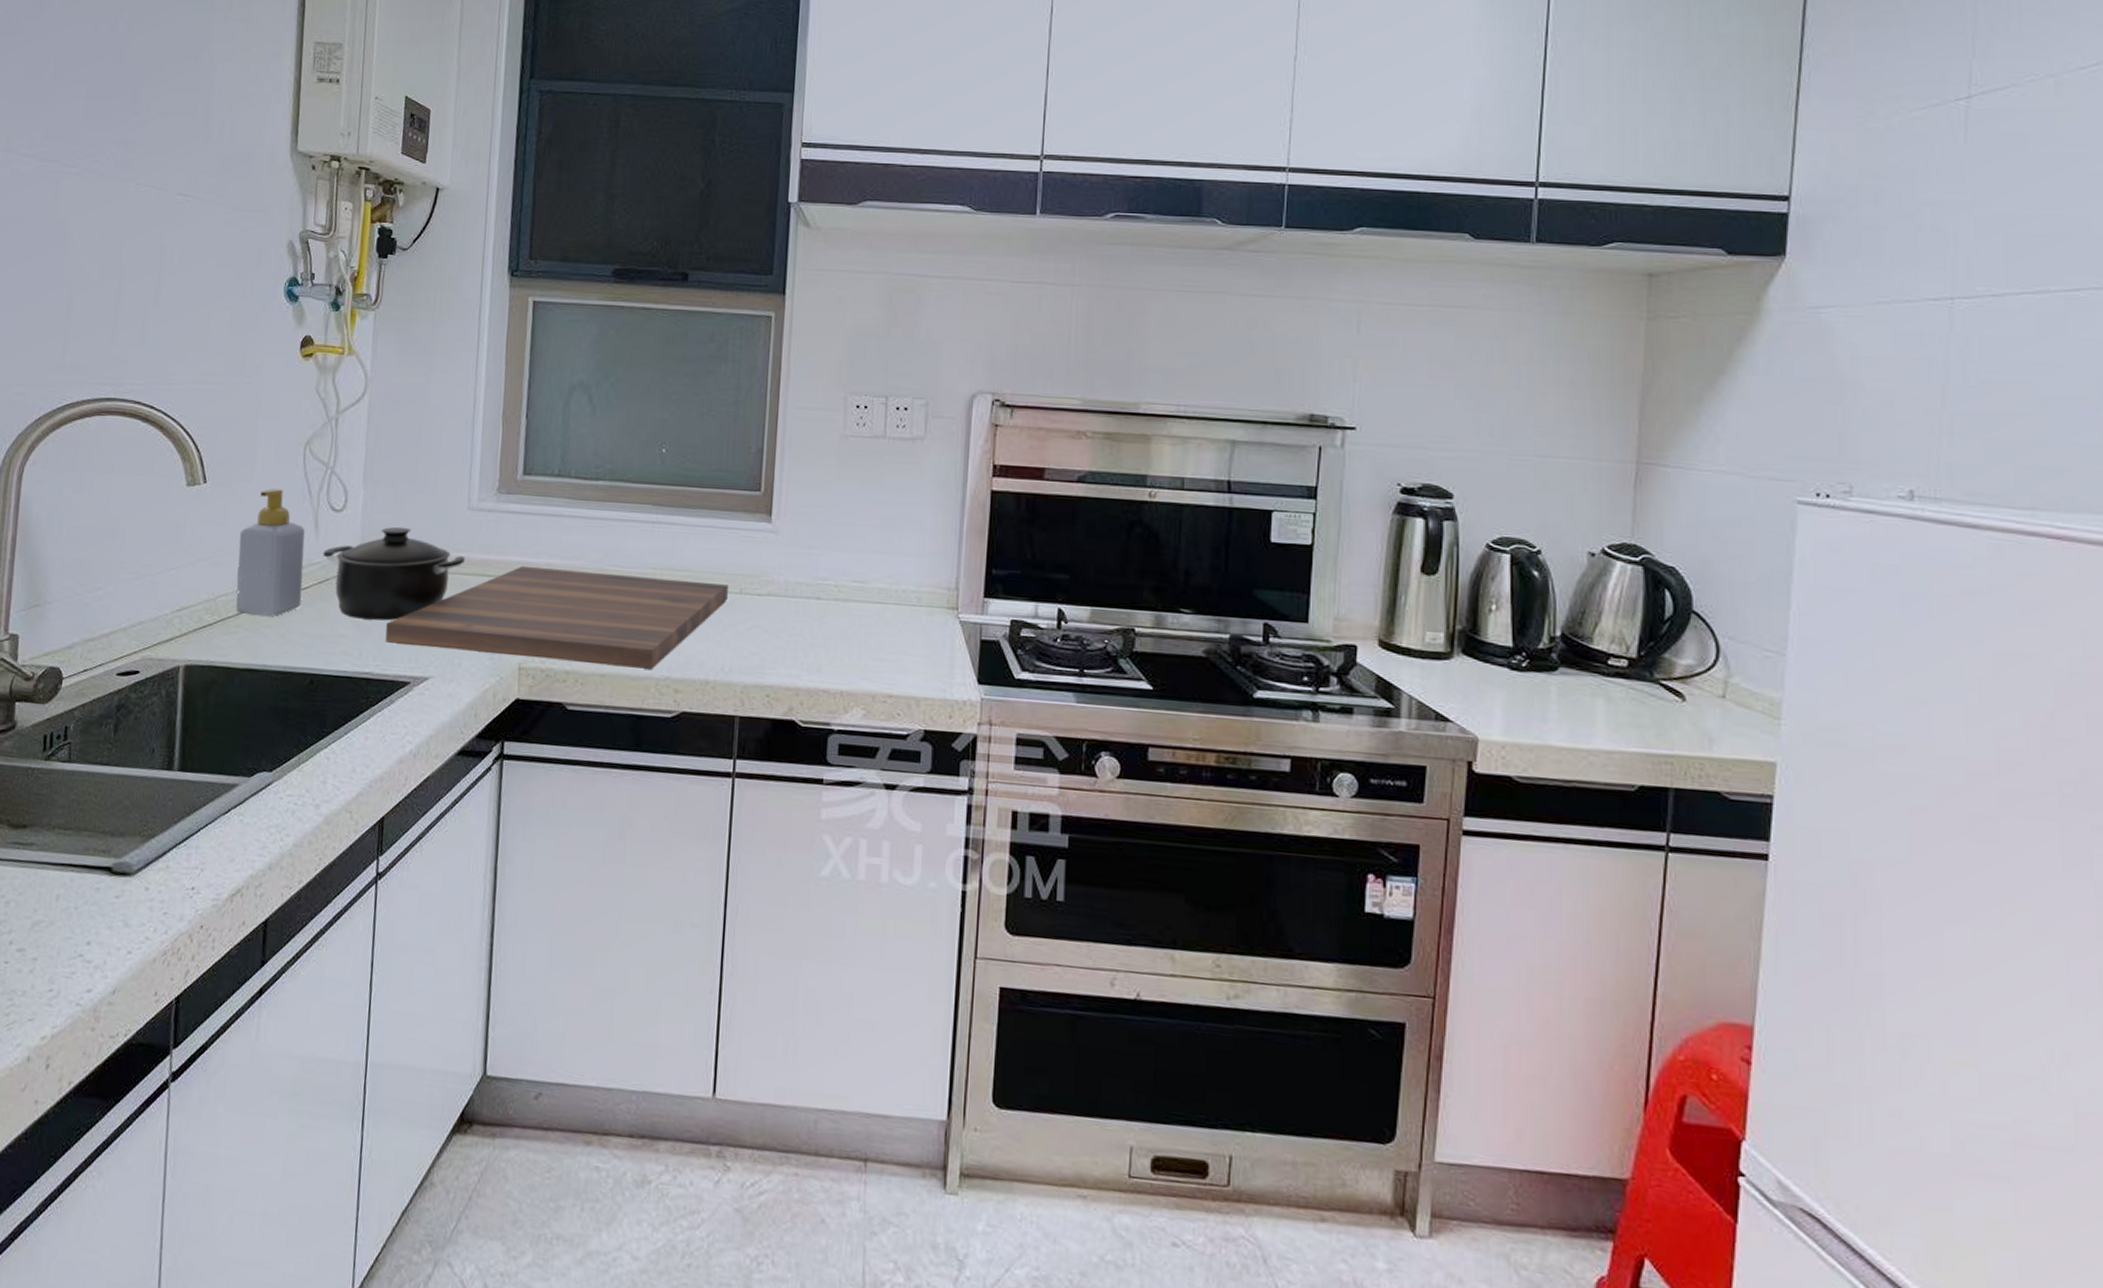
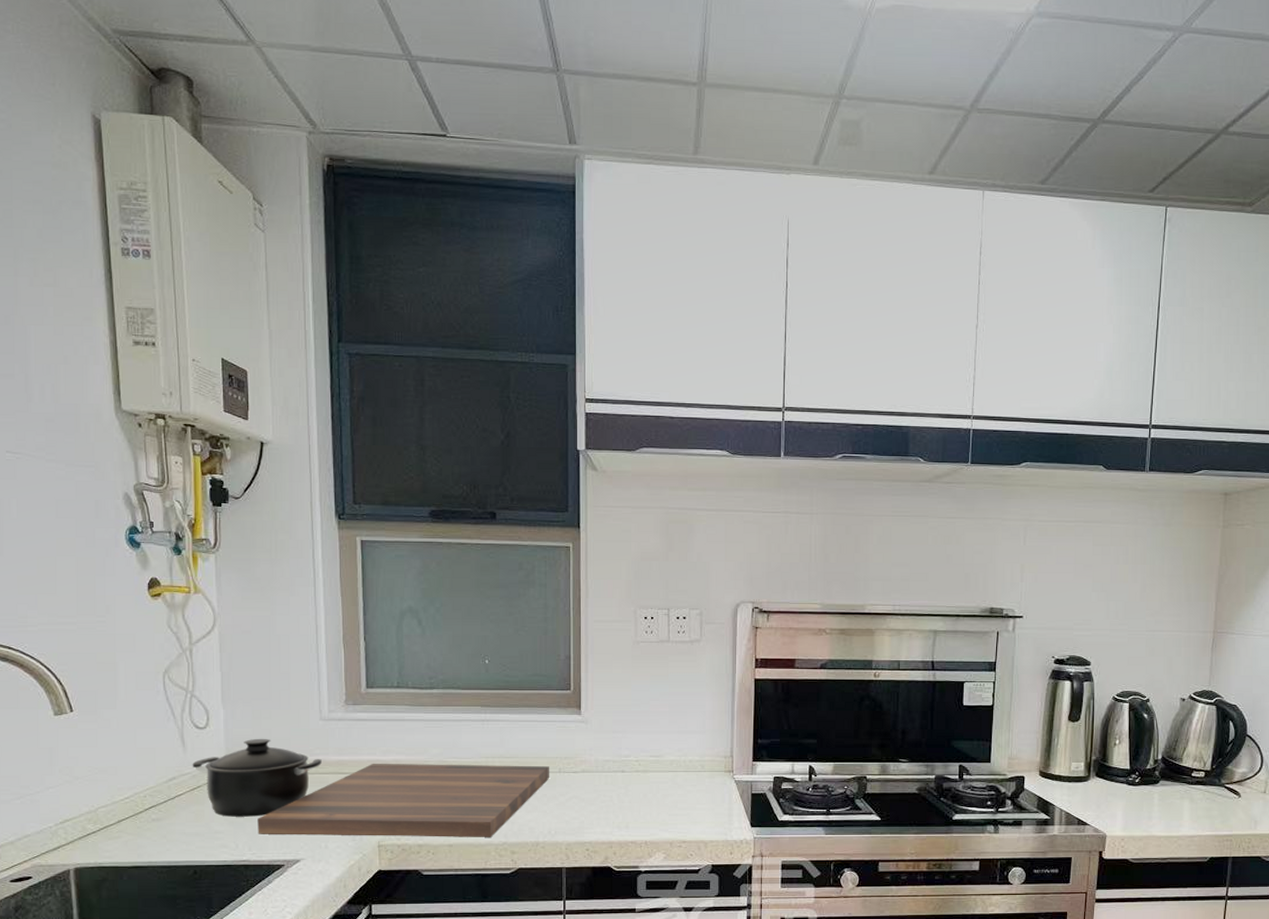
soap bottle: present [236,488,305,616] -> none [111,713,177,821]

